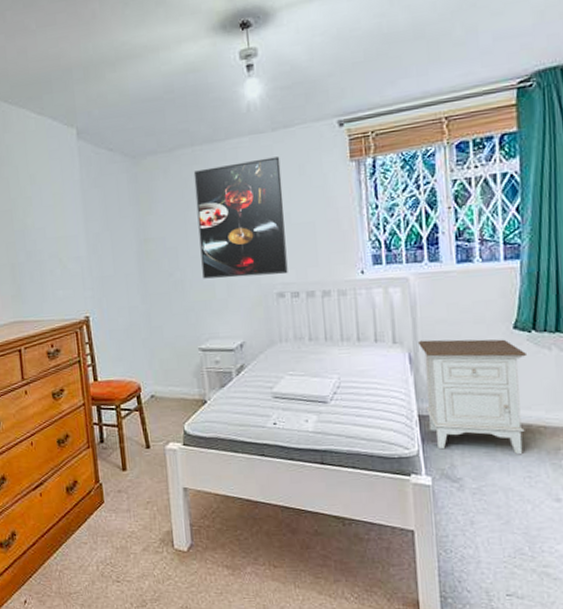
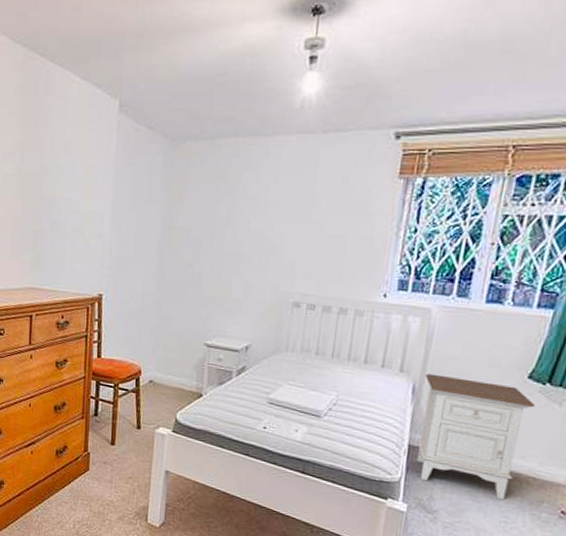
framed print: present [193,156,288,279] -> none [221,161,325,285]

